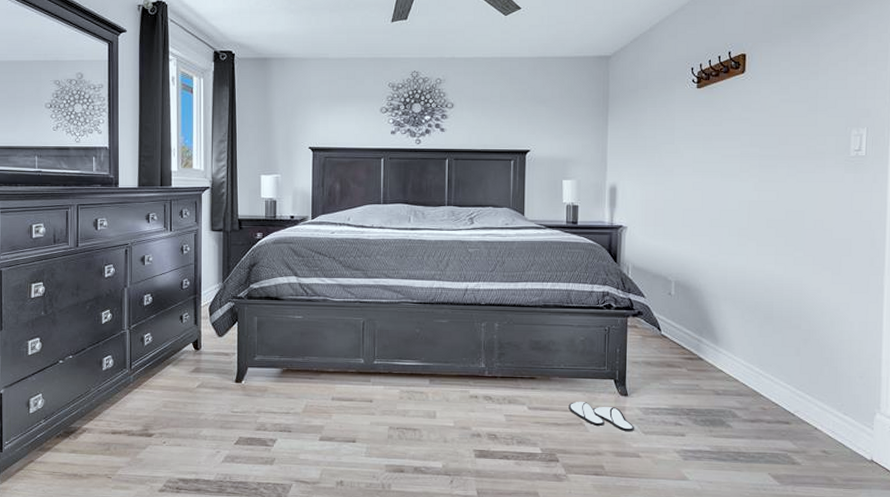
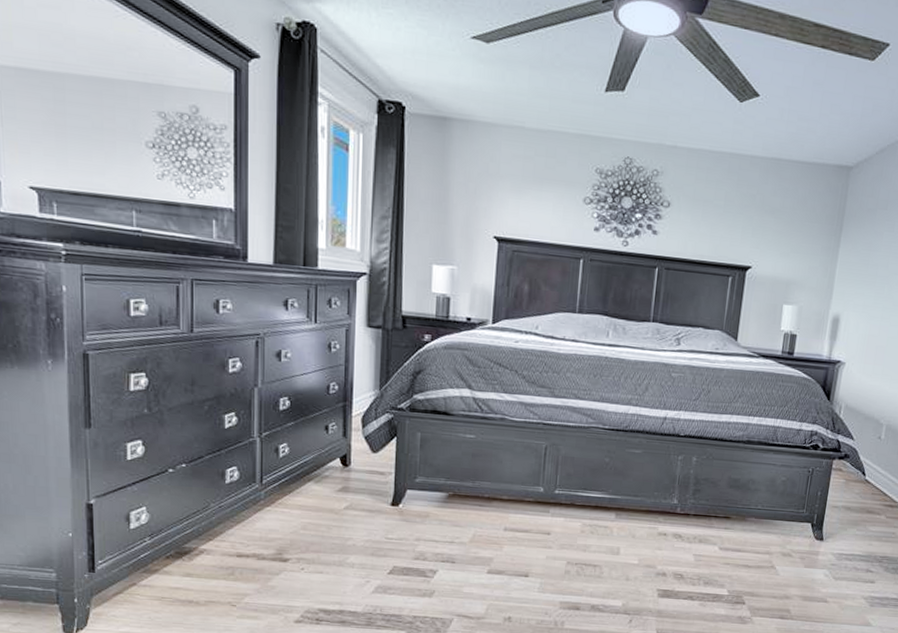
slippers: present [568,402,635,431] -> none [761,544,827,576]

